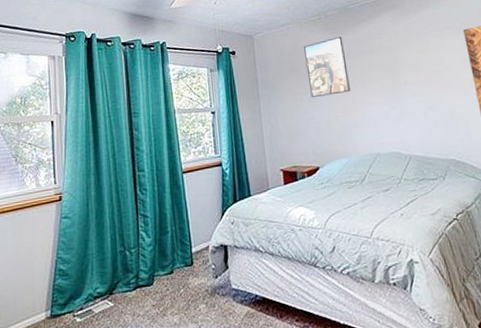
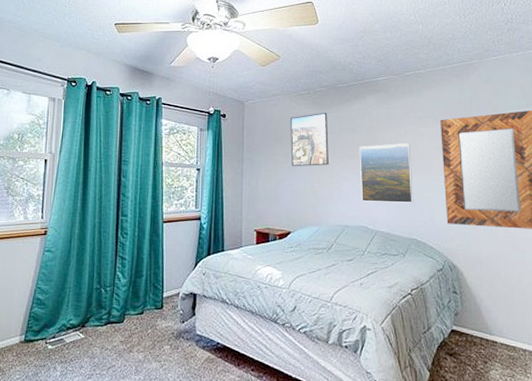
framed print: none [380,57,447,126] -> present [359,142,414,203]

